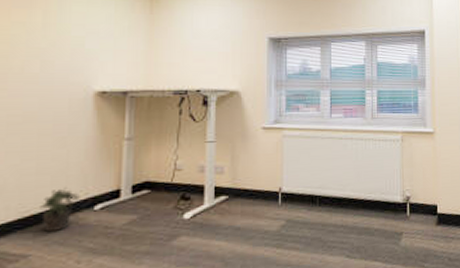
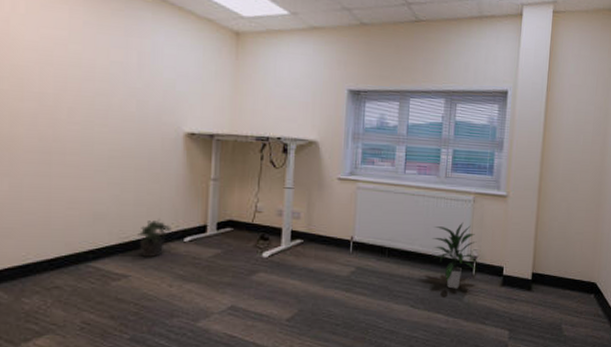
indoor plant: none [364,163,411,233] -> present [432,222,478,289]

